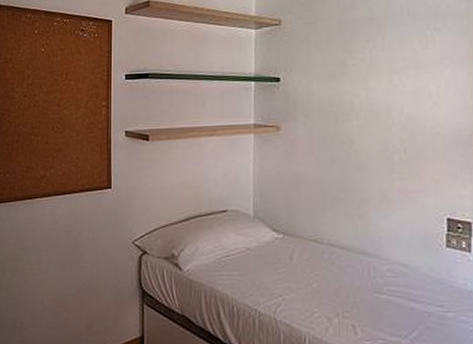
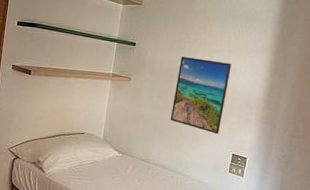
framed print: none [343,84,424,192] -> present [170,56,232,134]

